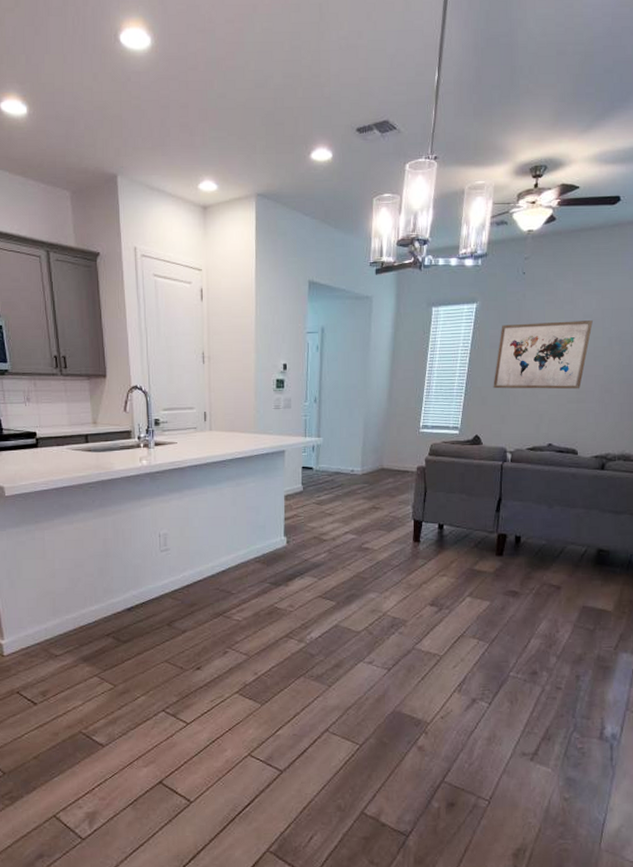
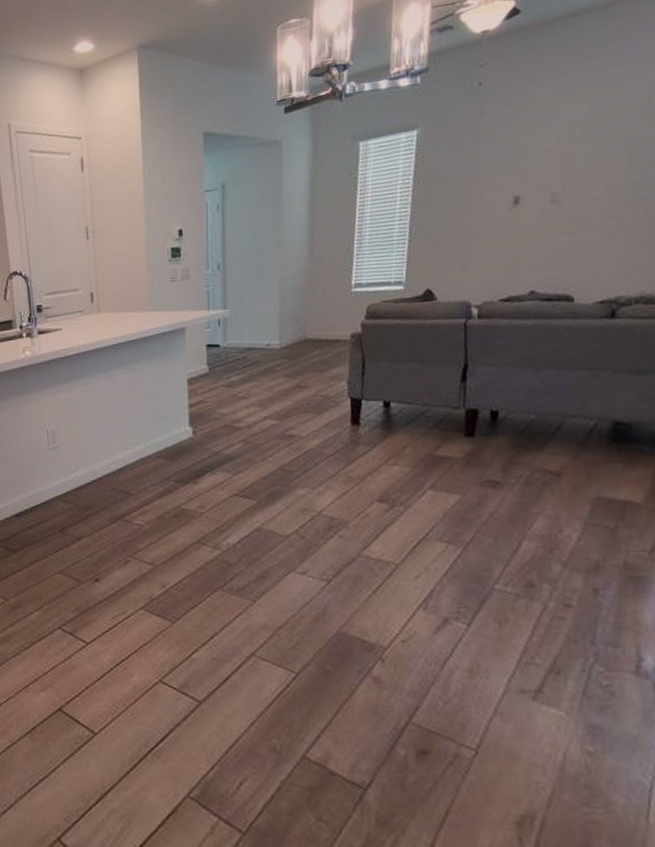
wall art: present [493,320,593,390] -> none [446,129,584,230]

